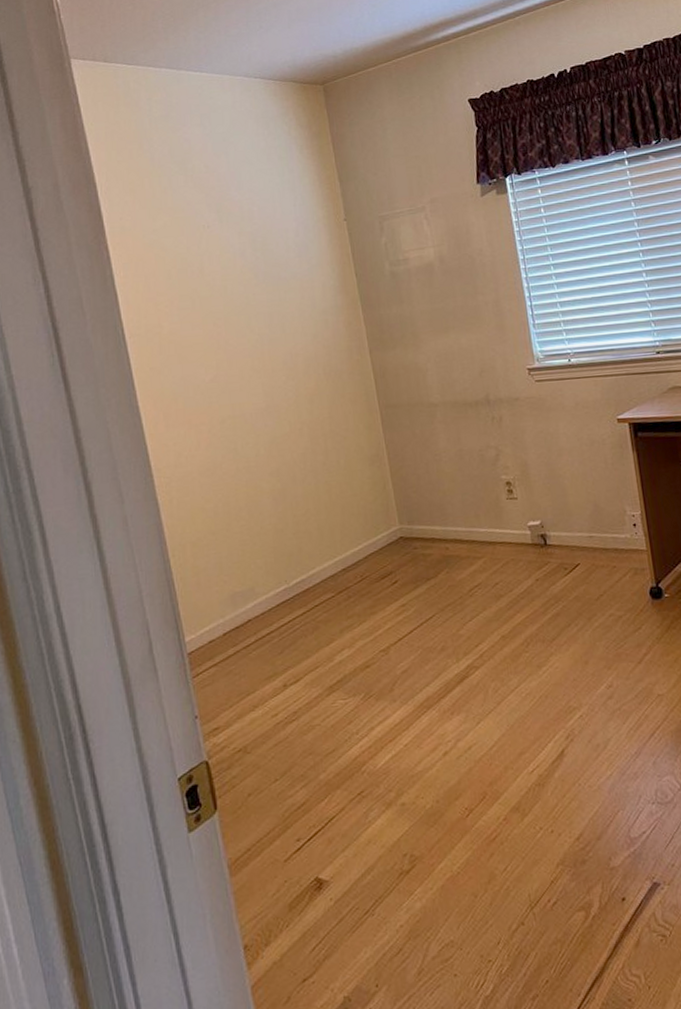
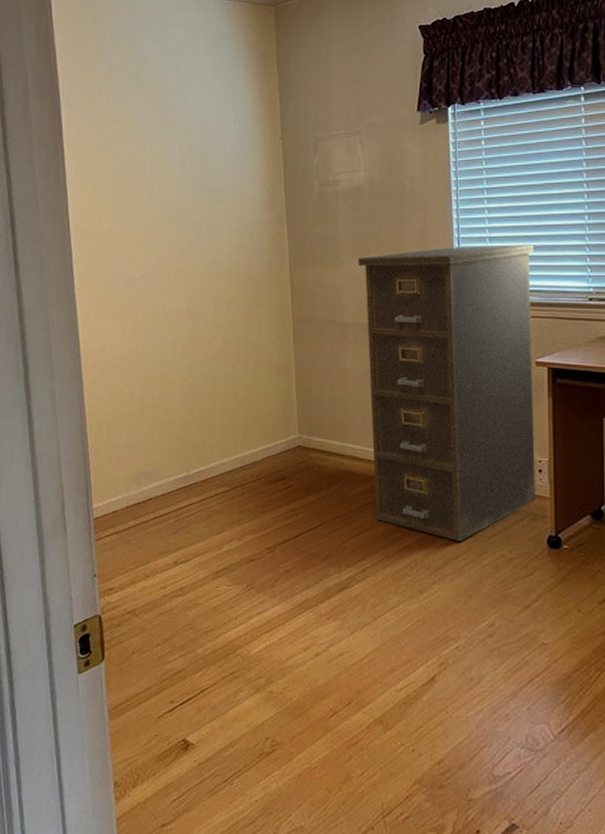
filing cabinet: none [438,305,634,609] -> present [358,245,536,541]

